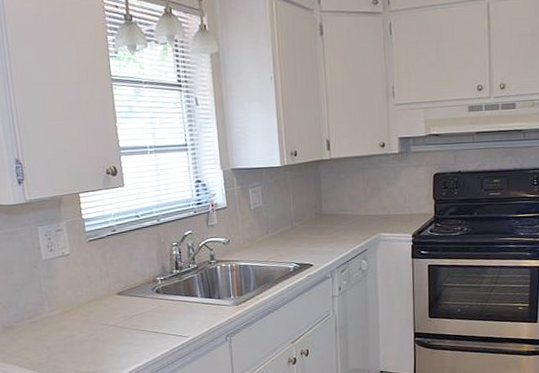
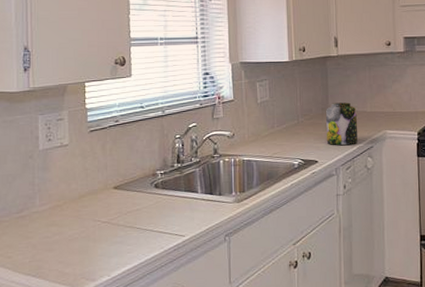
jar: none [320,206,352,249] -> present [326,102,358,145]

